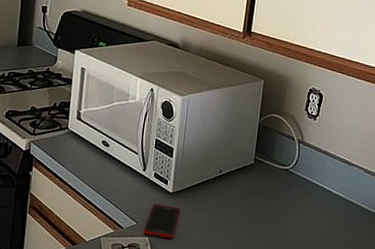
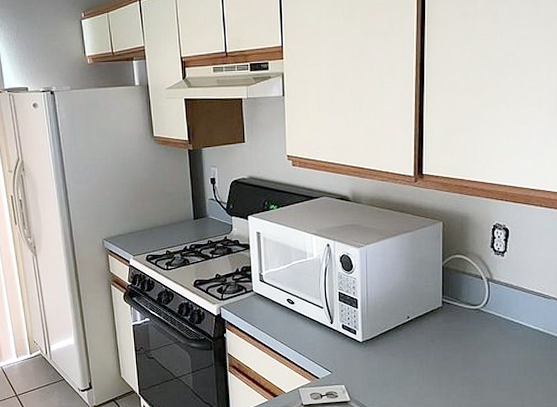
cell phone: present [143,203,181,239] -> none [339,353,373,385]

